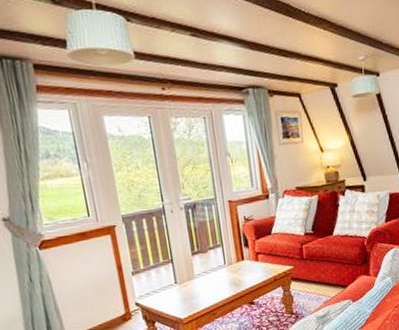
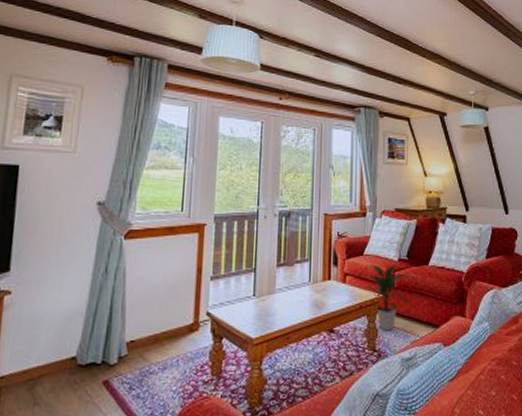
indoor plant: none [277,237,319,297] -> present [364,263,411,331]

